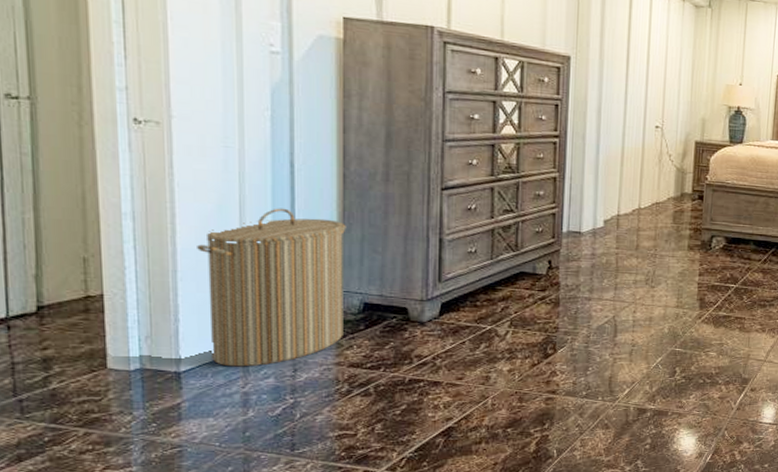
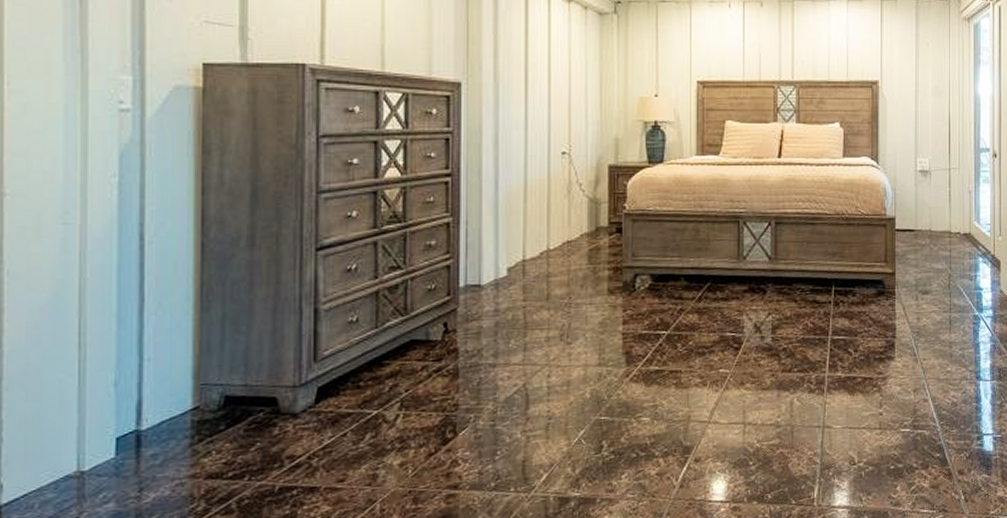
laundry hamper: present [197,208,346,367] -> none [27,290,205,493]

